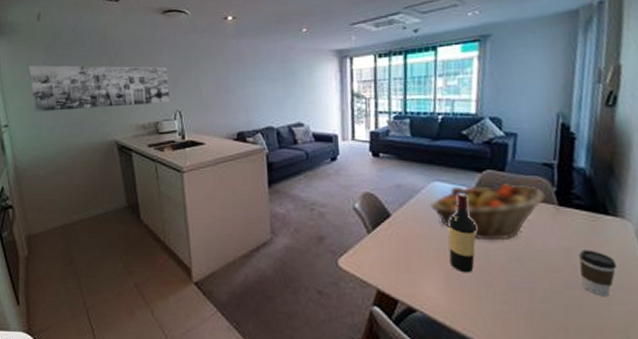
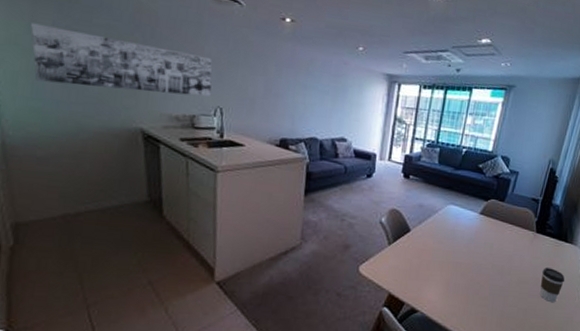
fruit basket: present [430,184,546,241] -> none [444,210,529,258]
wine bottle: present [448,194,476,273] -> none [450,217,475,282]

